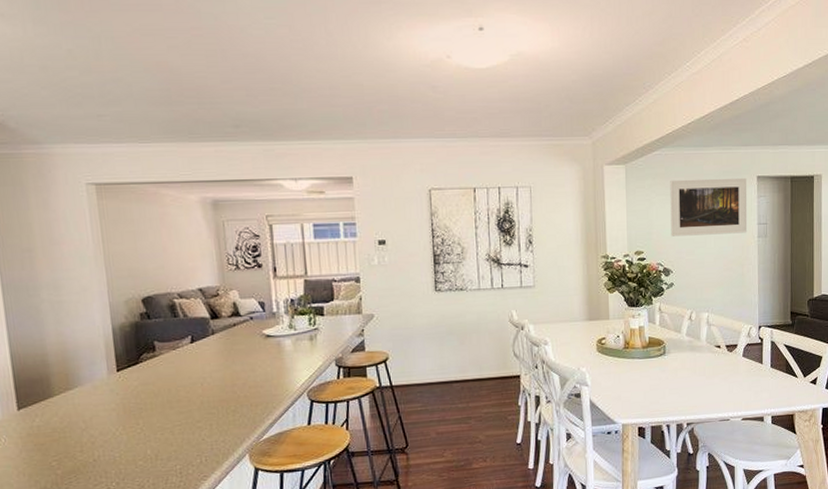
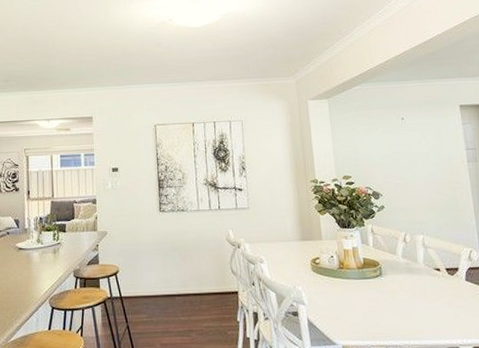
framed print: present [670,177,748,237] -> none [372,106,456,162]

